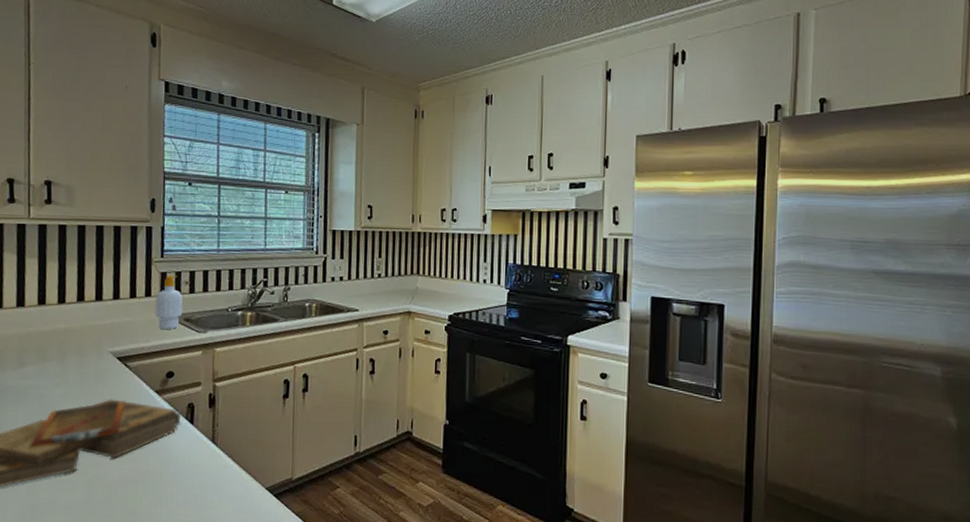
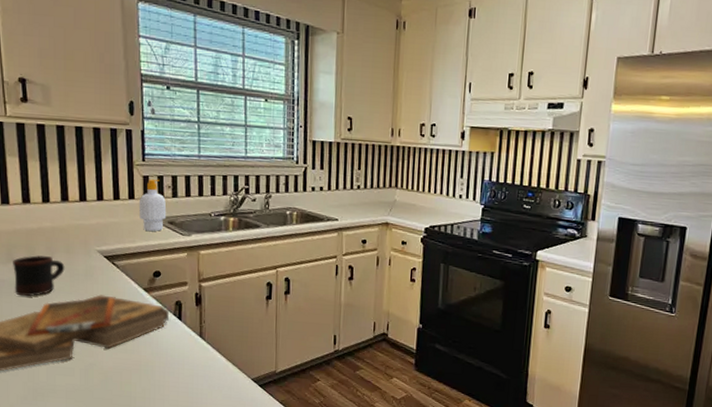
mug: none [22,359,76,404] -> present [13,255,65,297]

